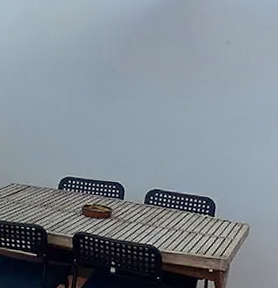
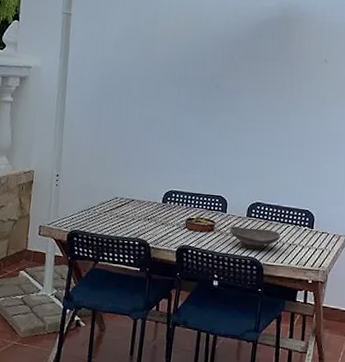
decorative bowl: none [126,213,180,237] -> present [229,226,281,250]

